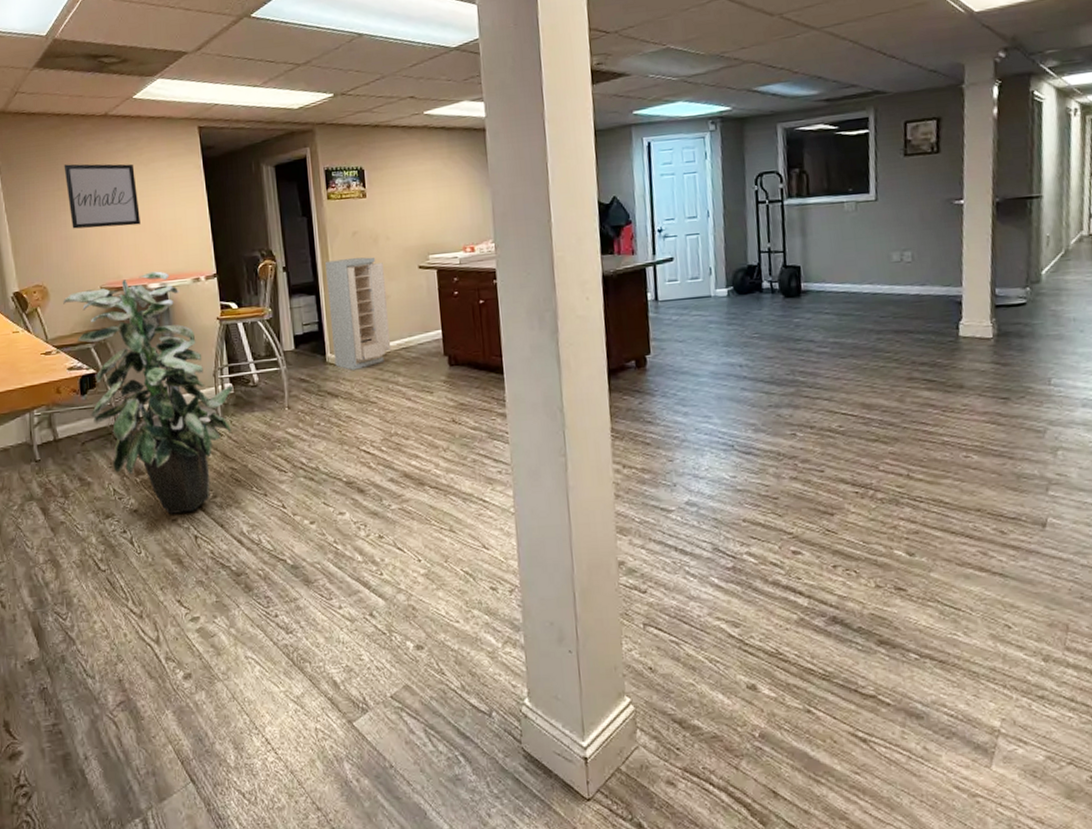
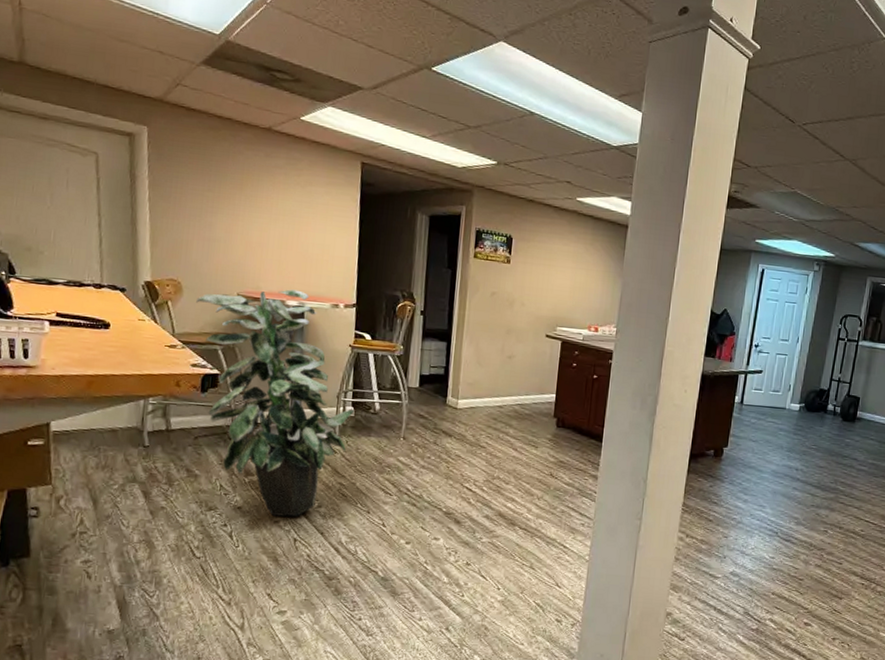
wall art: present [64,164,141,229] -> none [217,167,291,243]
storage cabinet: present [325,257,392,370] -> none [454,313,514,416]

